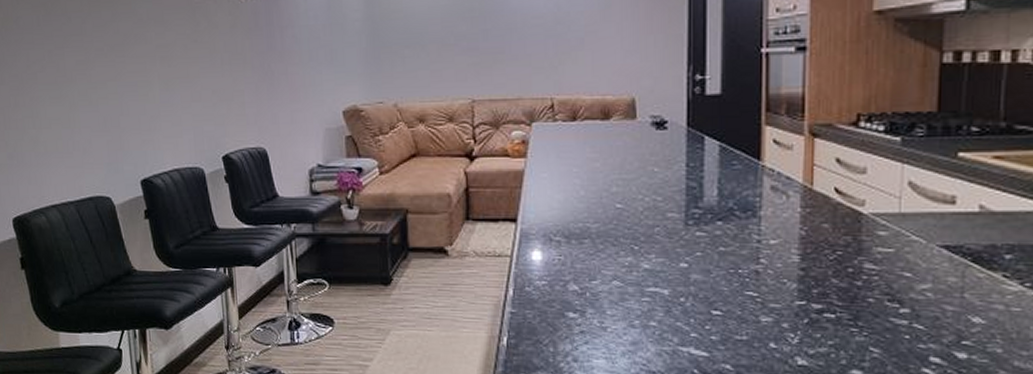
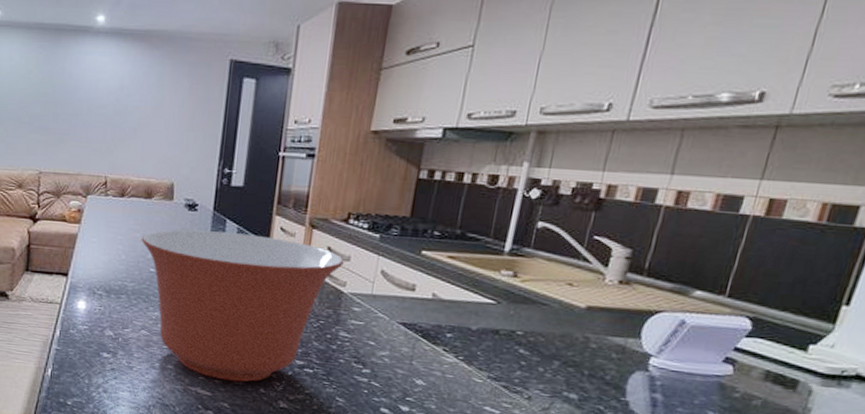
mixing bowl: none [601,152,859,337] -> present [141,229,344,382]

